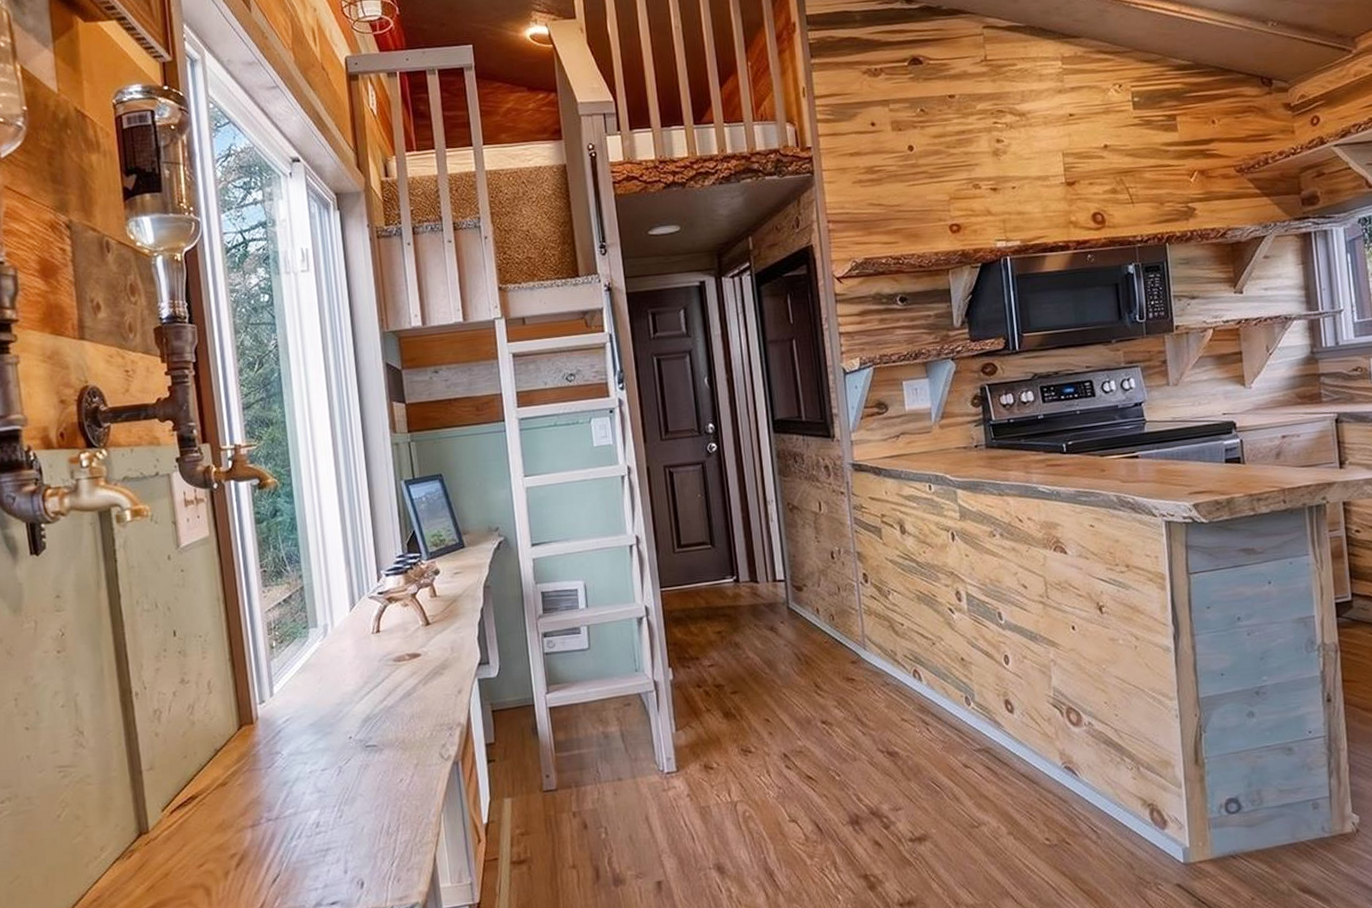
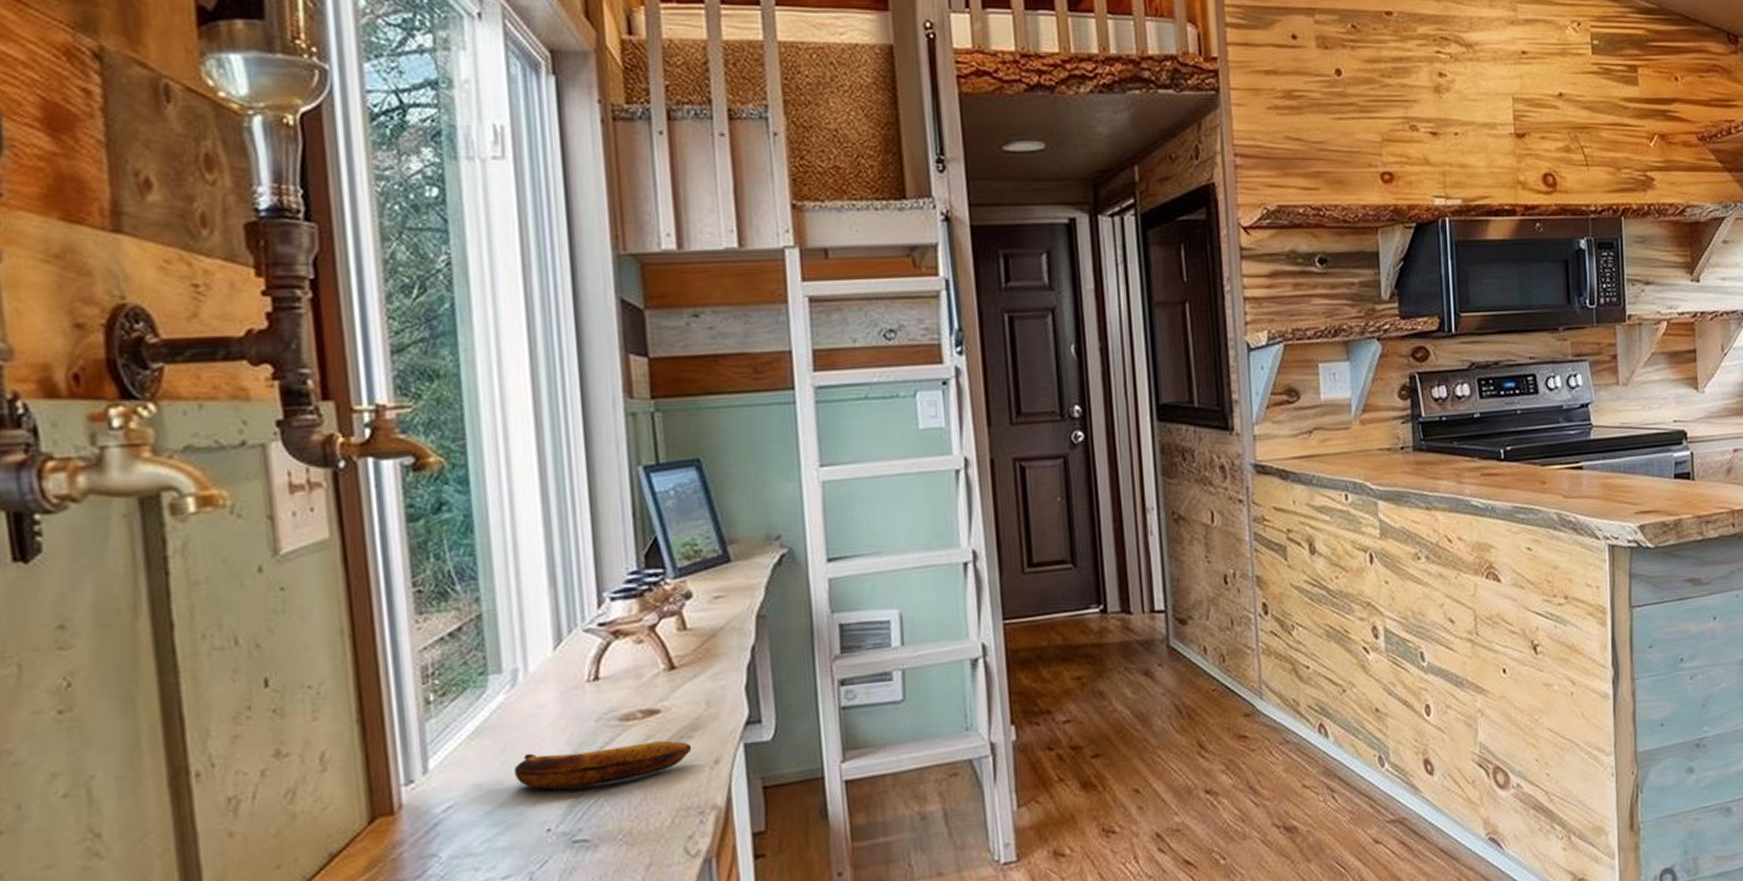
banana: none [327,676,443,709] -> present [514,740,692,790]

